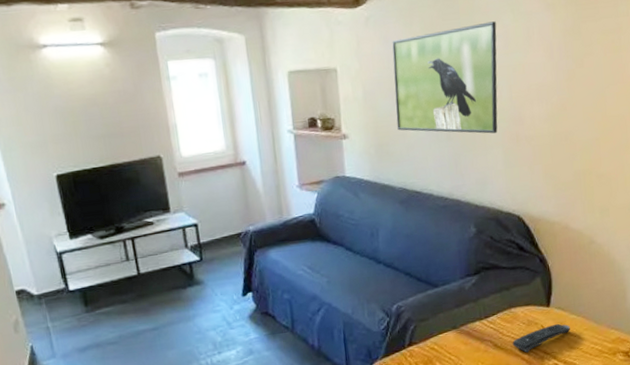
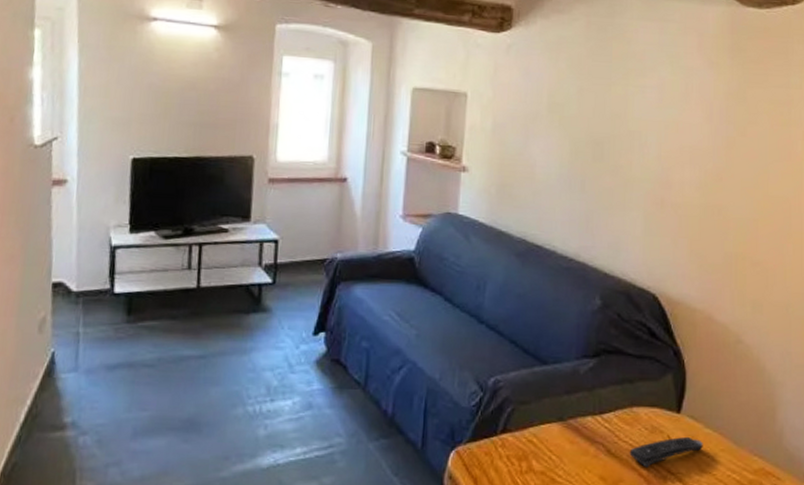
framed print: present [392,21,498,134] -> none [525,70,652,194]

